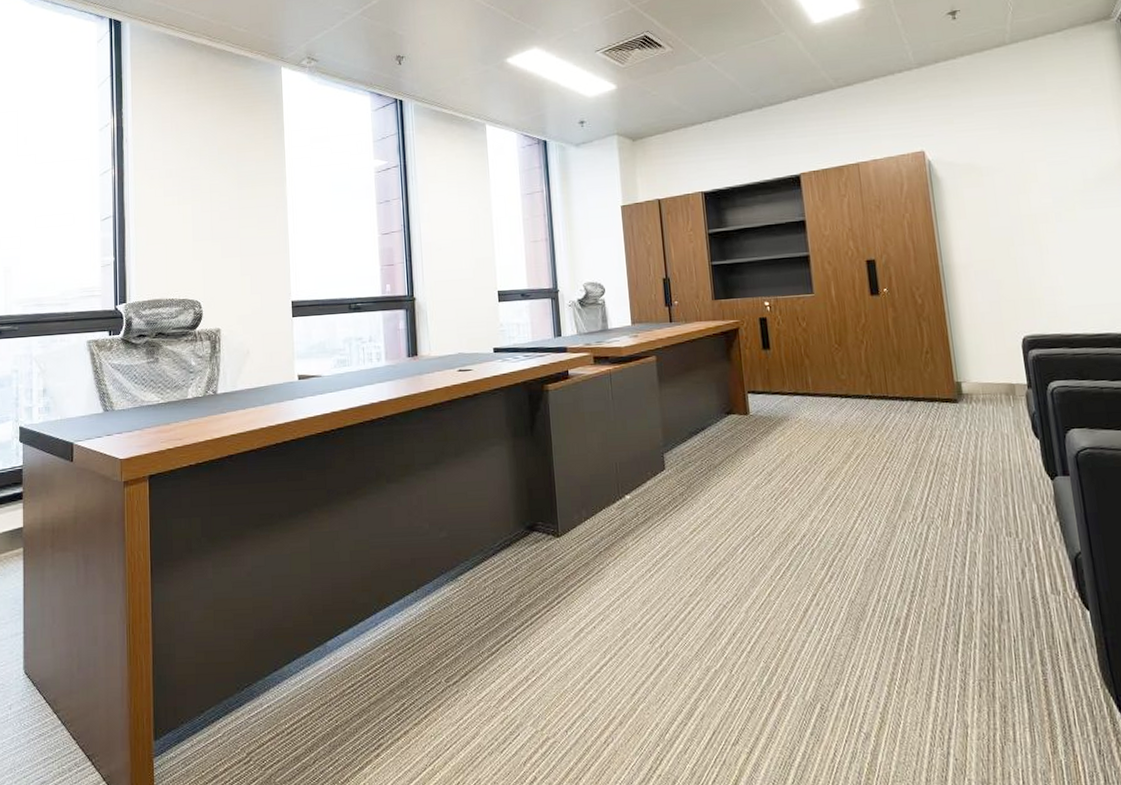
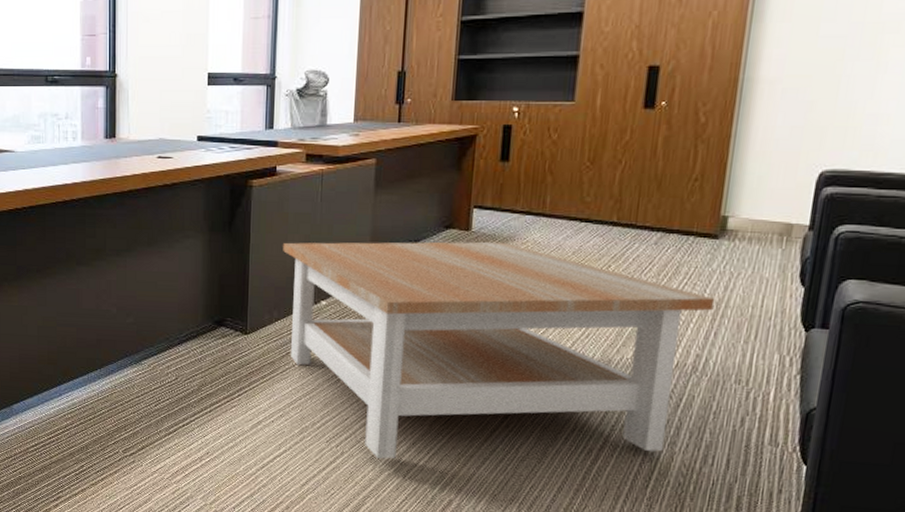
coffee table: none [583,422,971,655] -> present [283,241,715,459]

